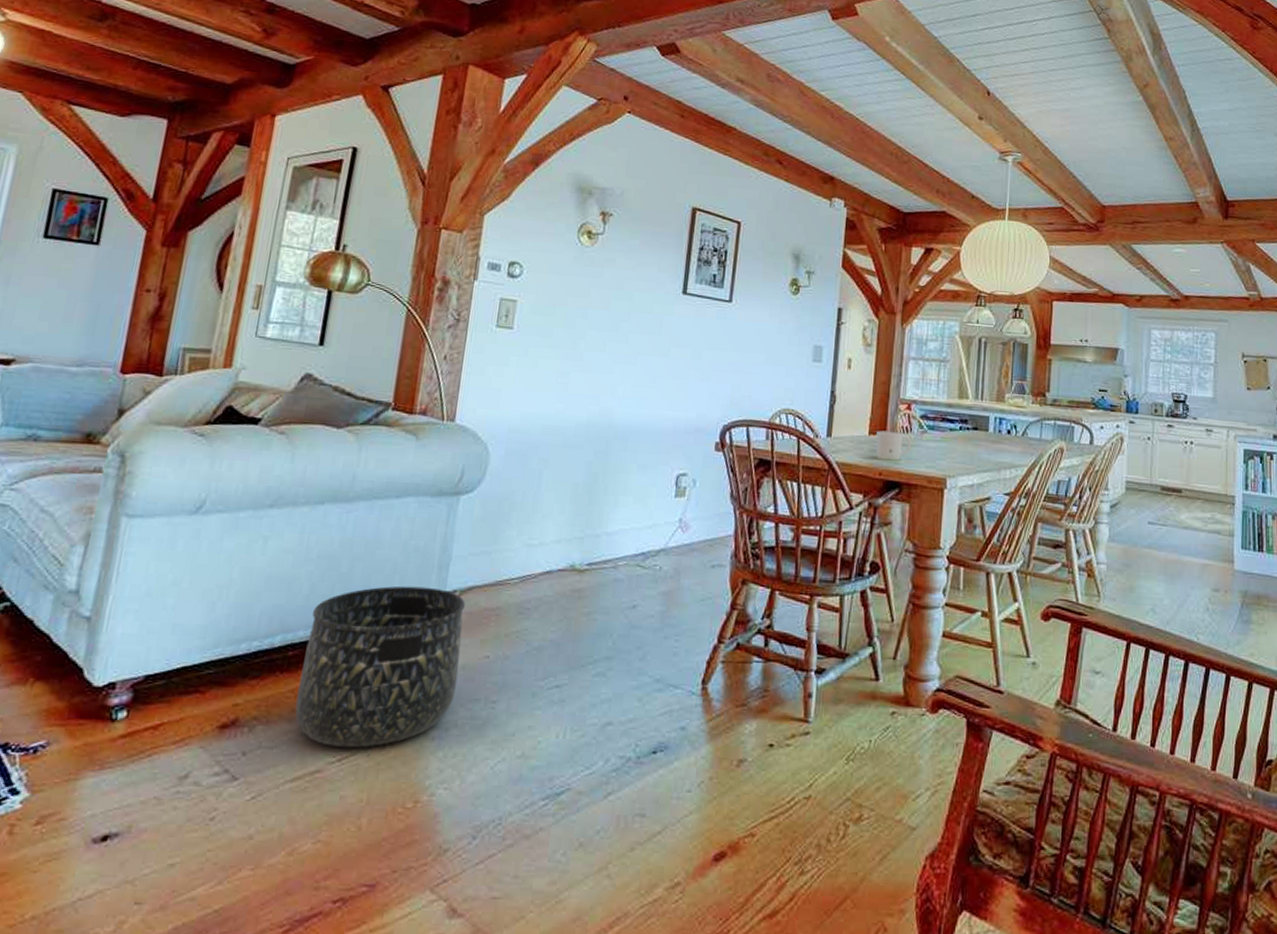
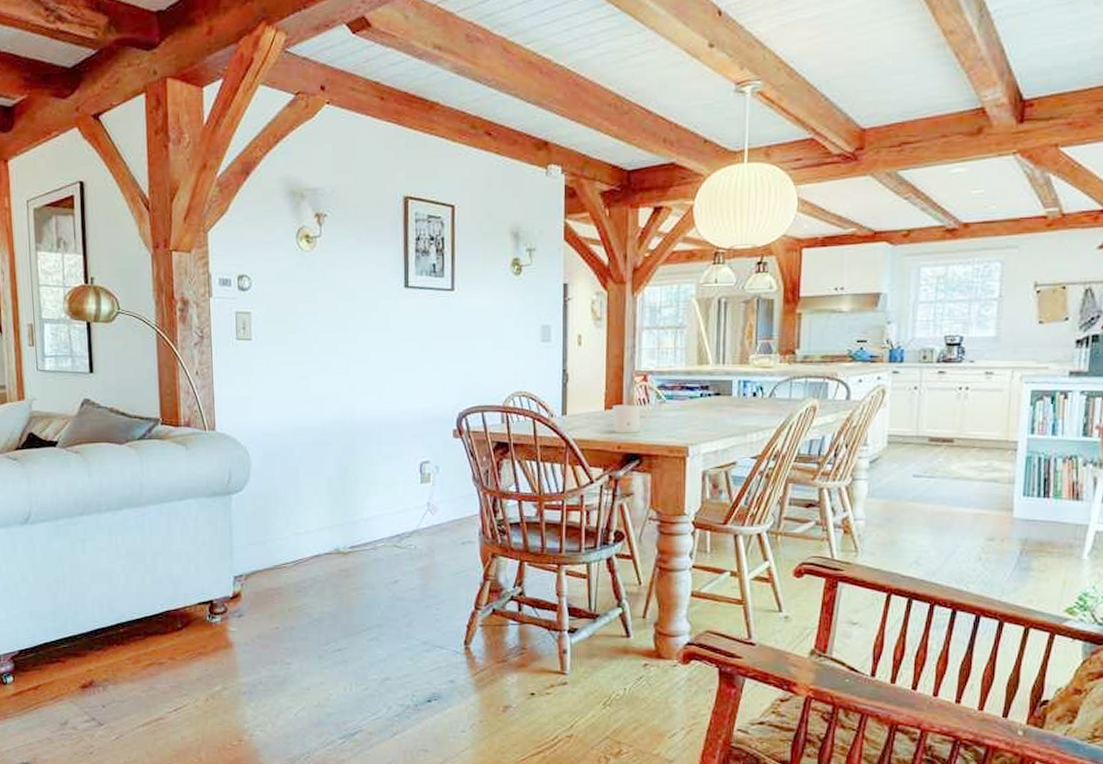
basket: present [295,586,465,748] -> none [131,573,256,700]

